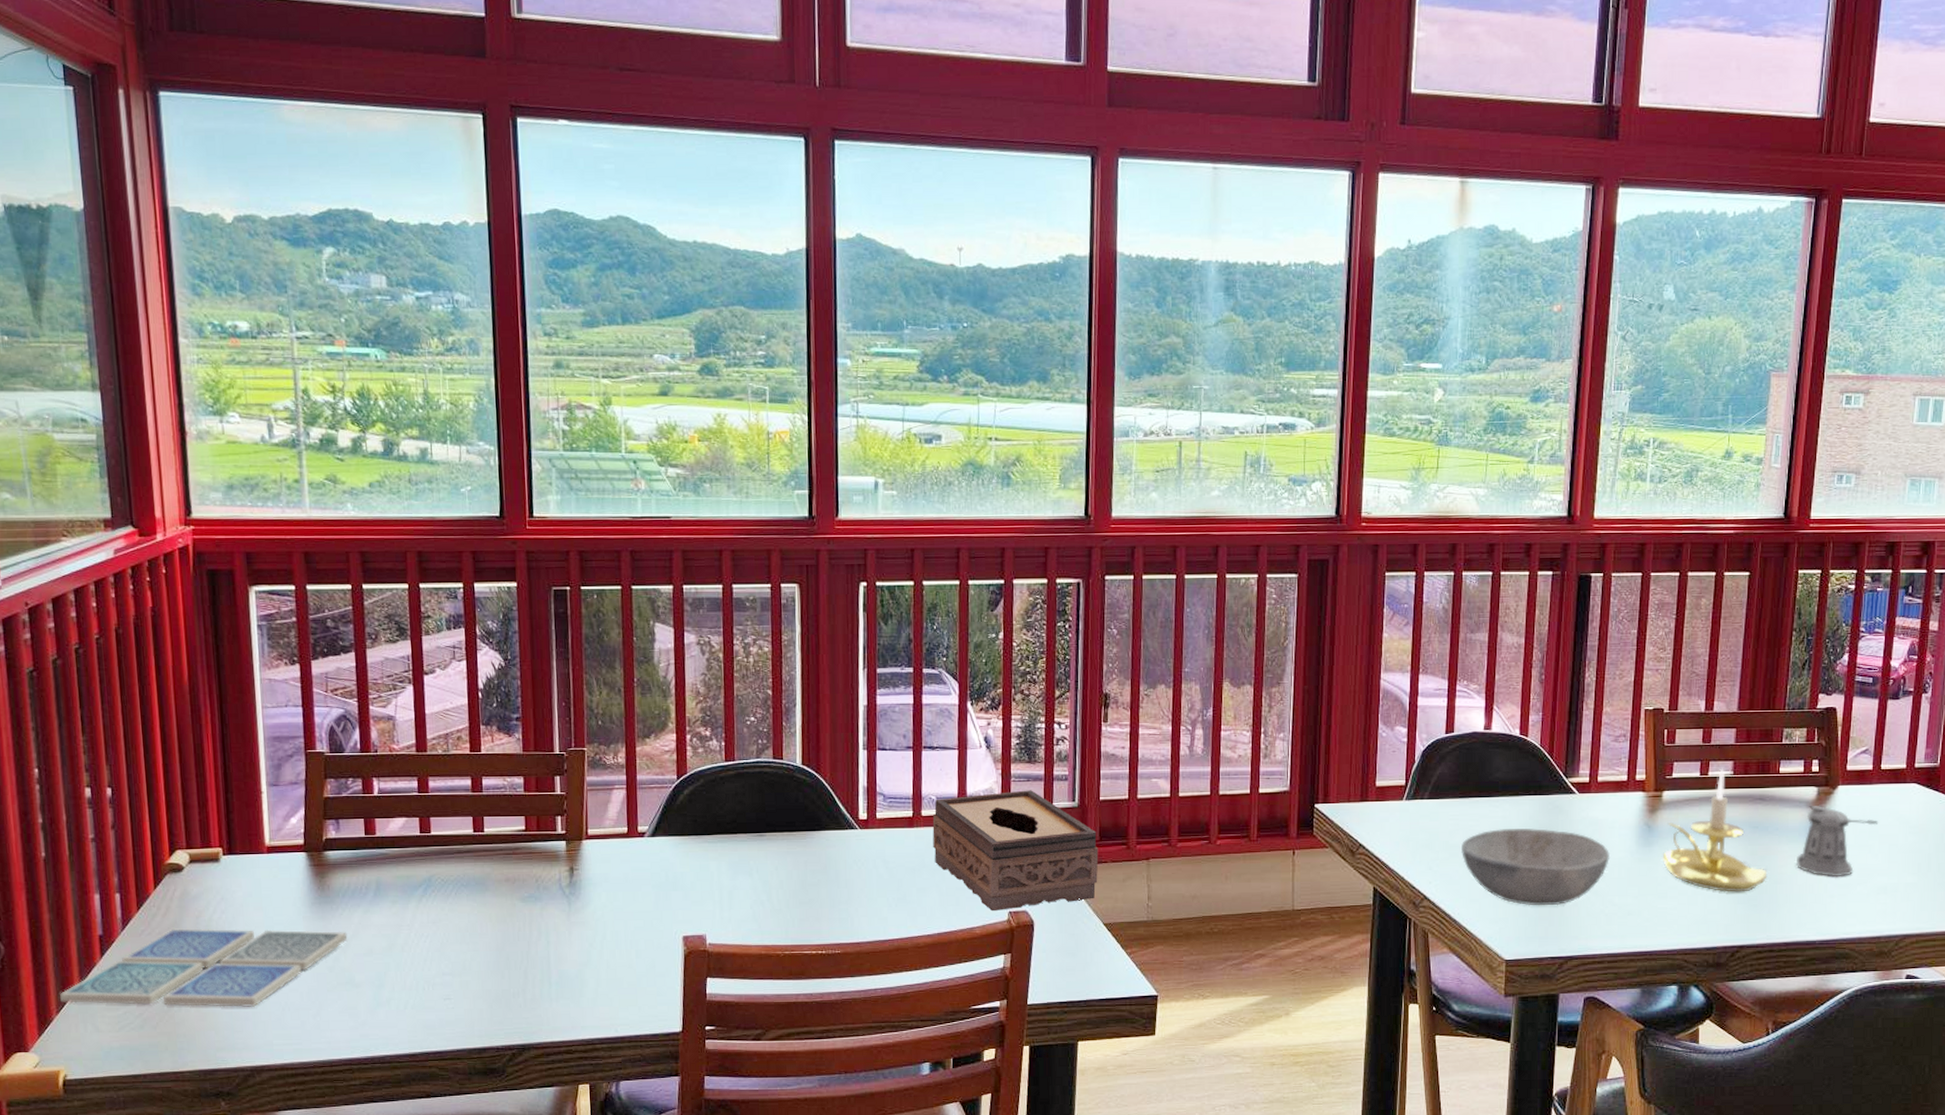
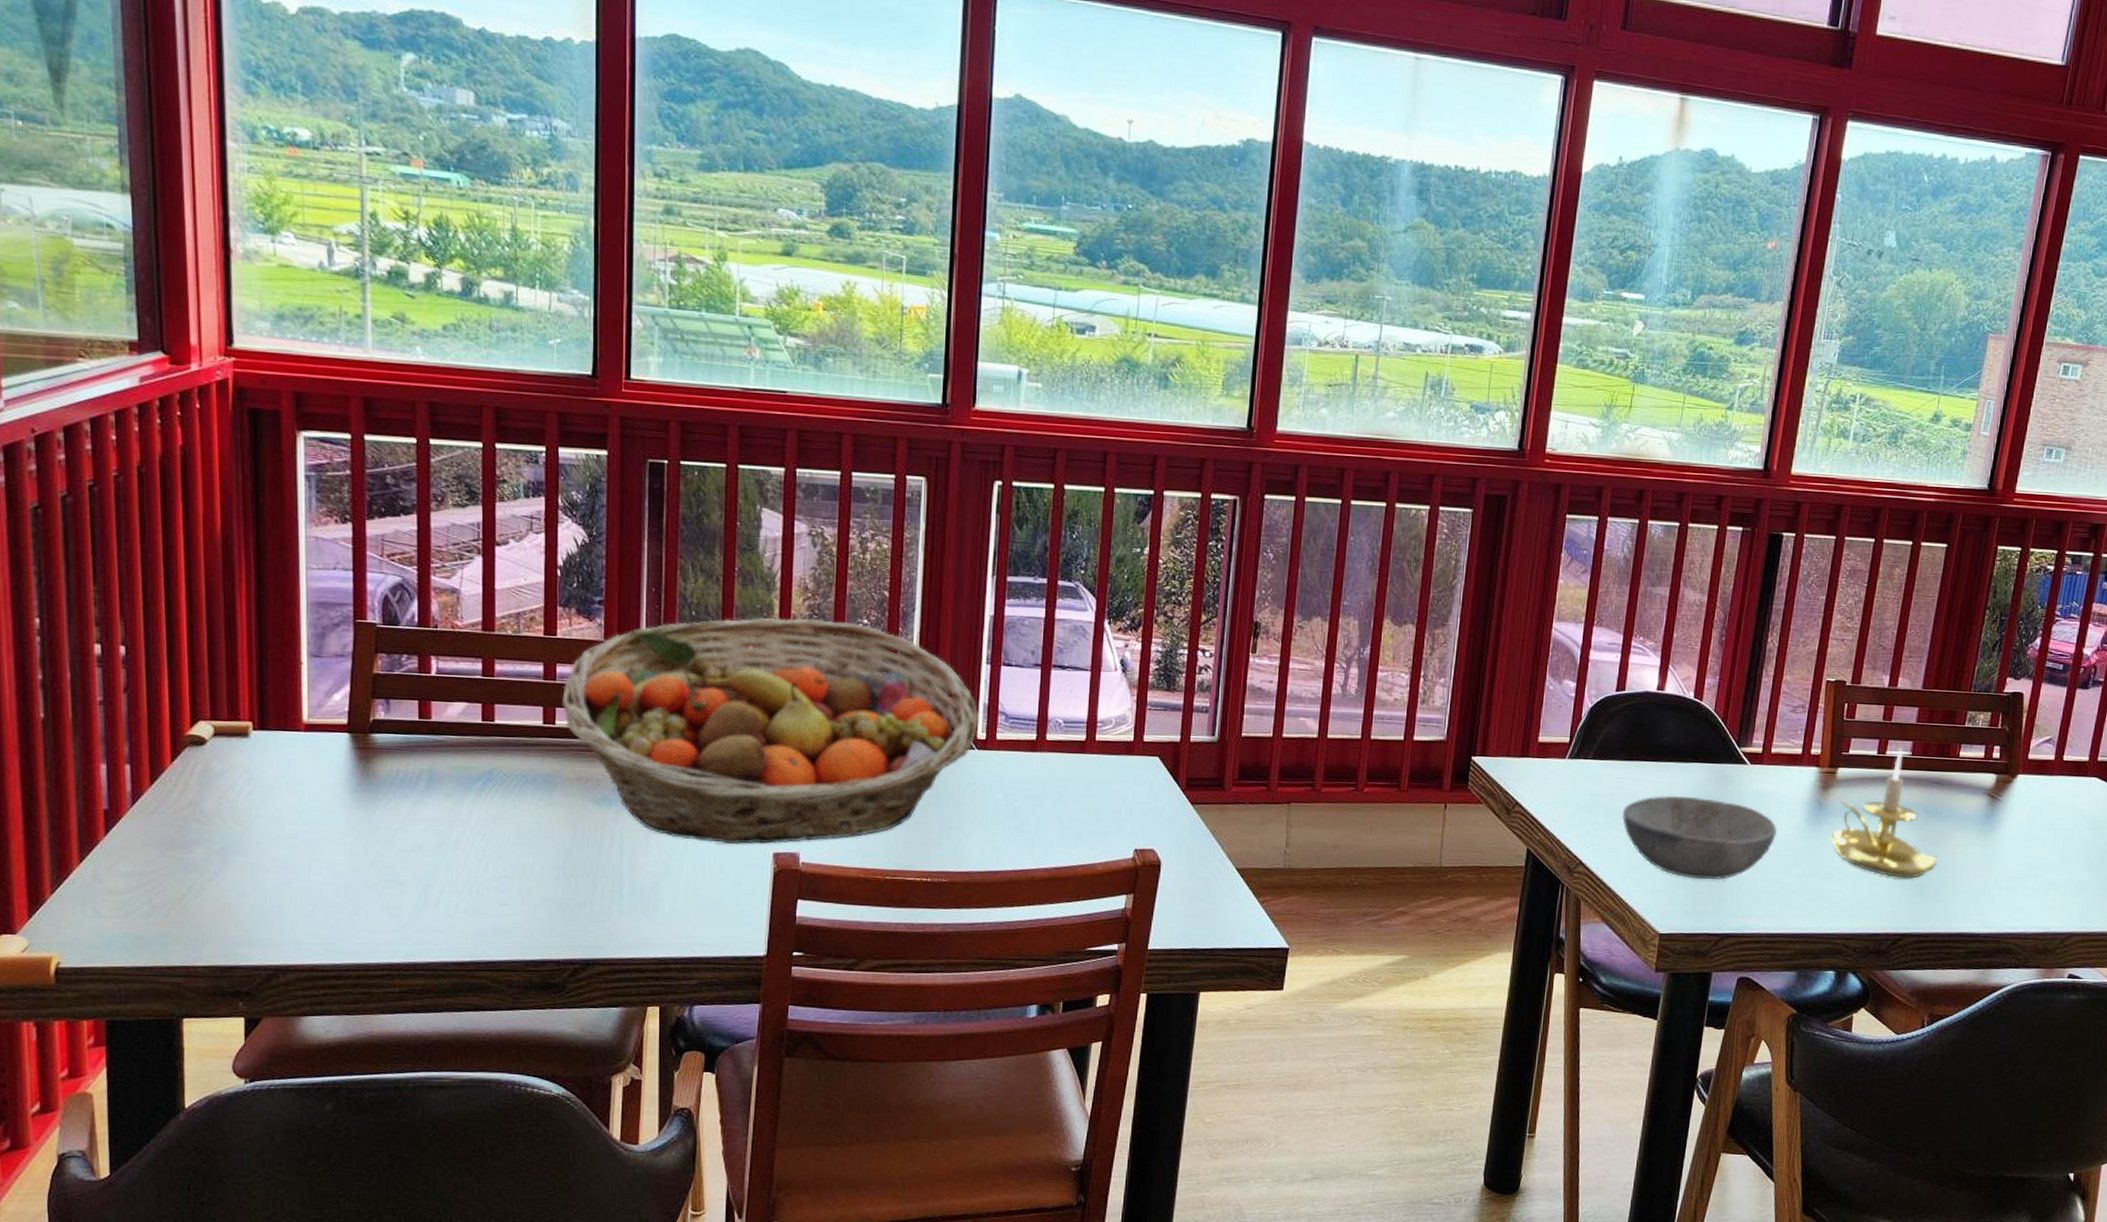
drink coaster: present [60,928,348,1008] -> none [55,808,393,901]
fruit basket: none [489,719,860,930] -> present [562,617,979,844]
tissue box: present [932,790,1099,912] -> none [1056,720,1236,848]
pepper shaker: present [1796,806,1879,878] -> none [1968,794,2056,869]

